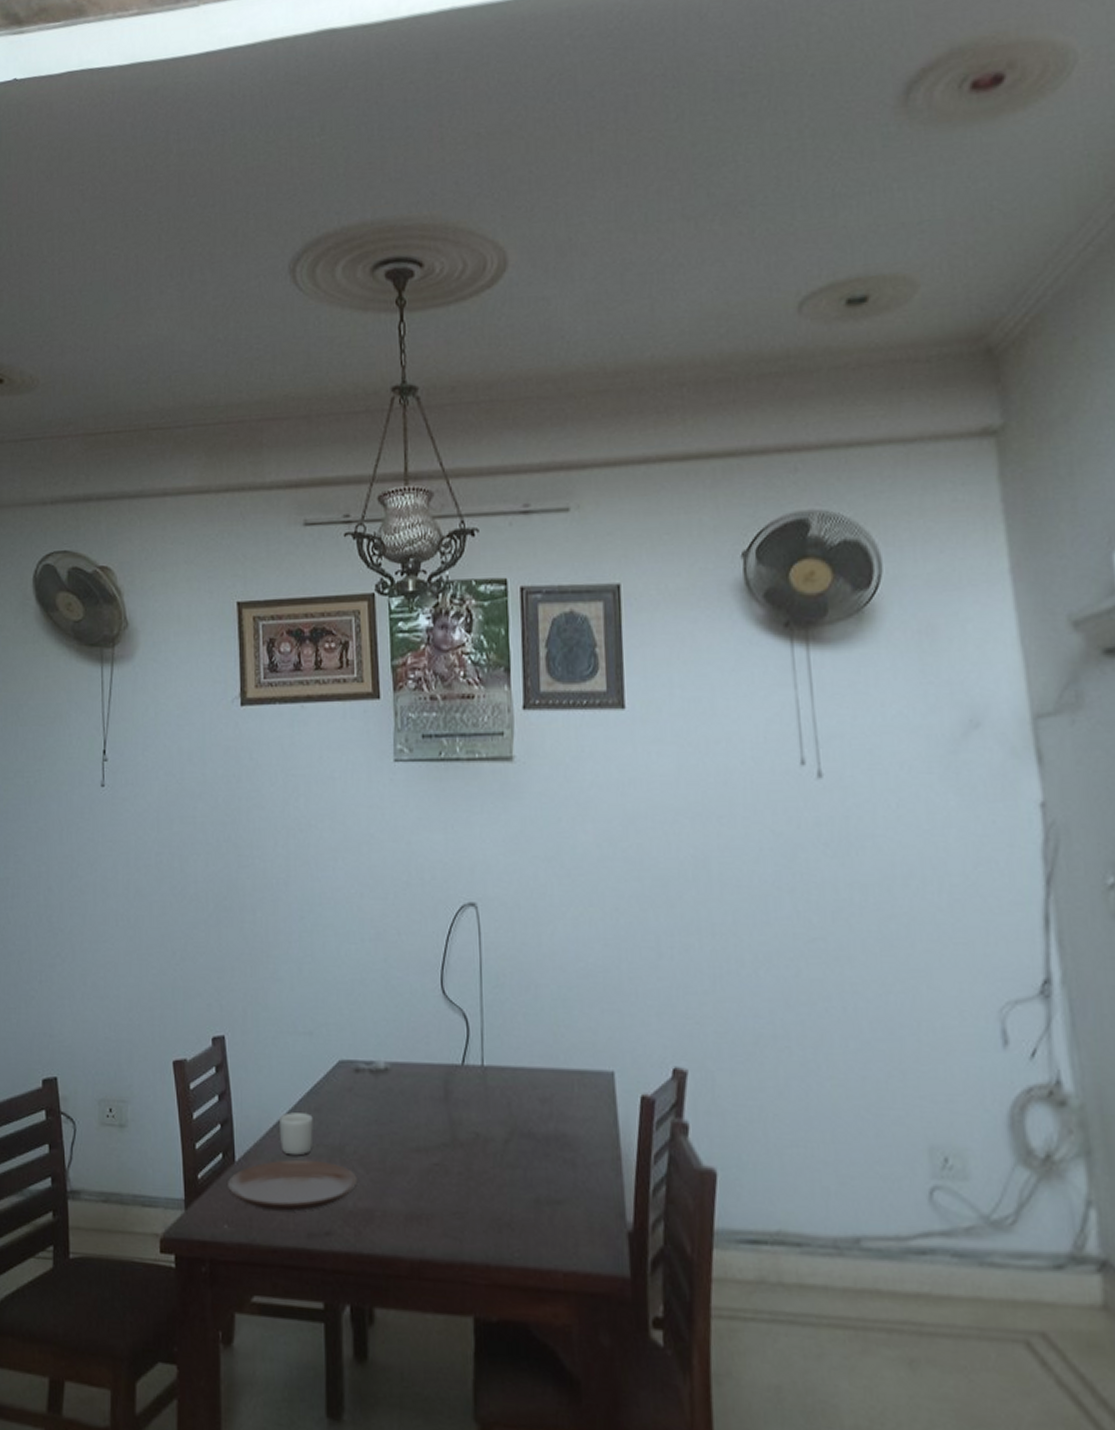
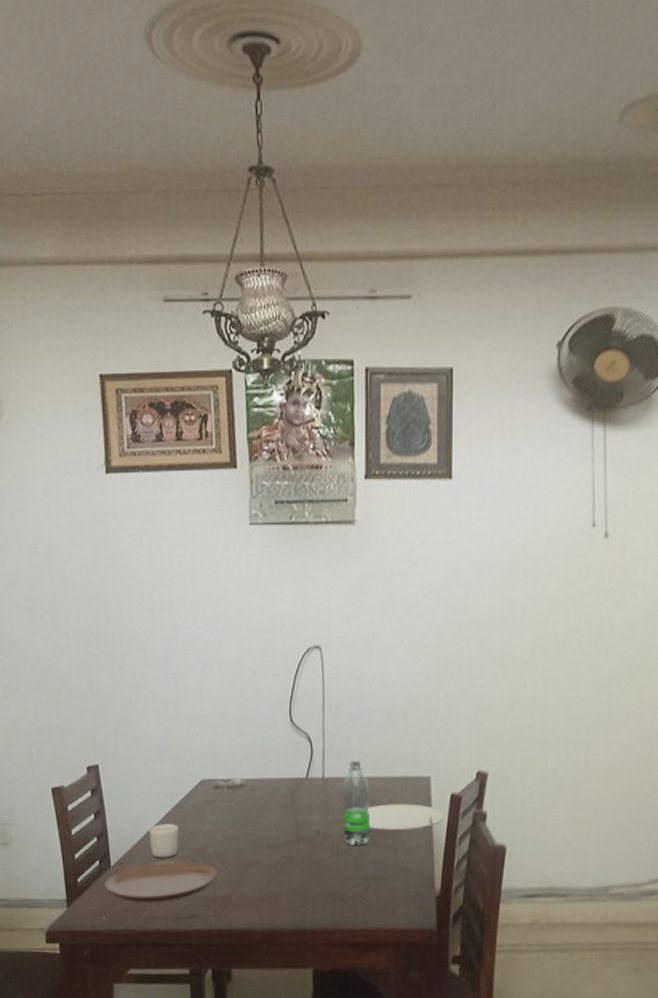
bottle: none [505,1046,542,1157] -> present [342,761,371,846]
plate: none [537,1104,635,1141] -> present [368,804,445,831]

